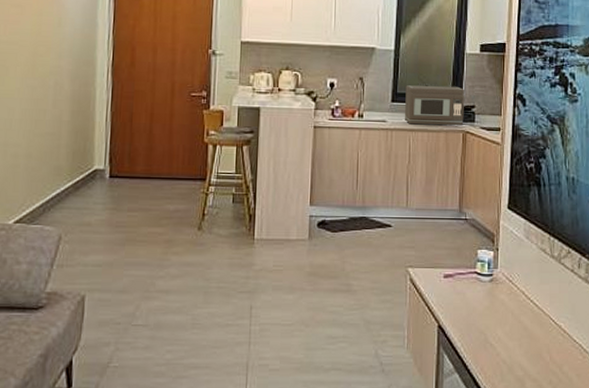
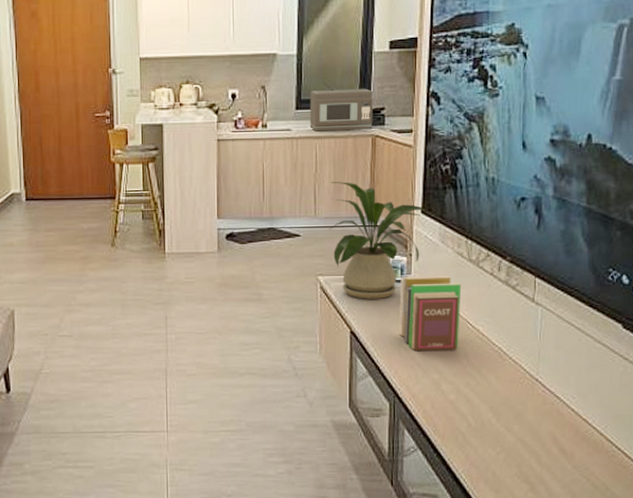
house plant: none [419,174,509,293] -> present [328,182,423,299]
books: none [486,270,545,348] -> present [399,275,462,352]

